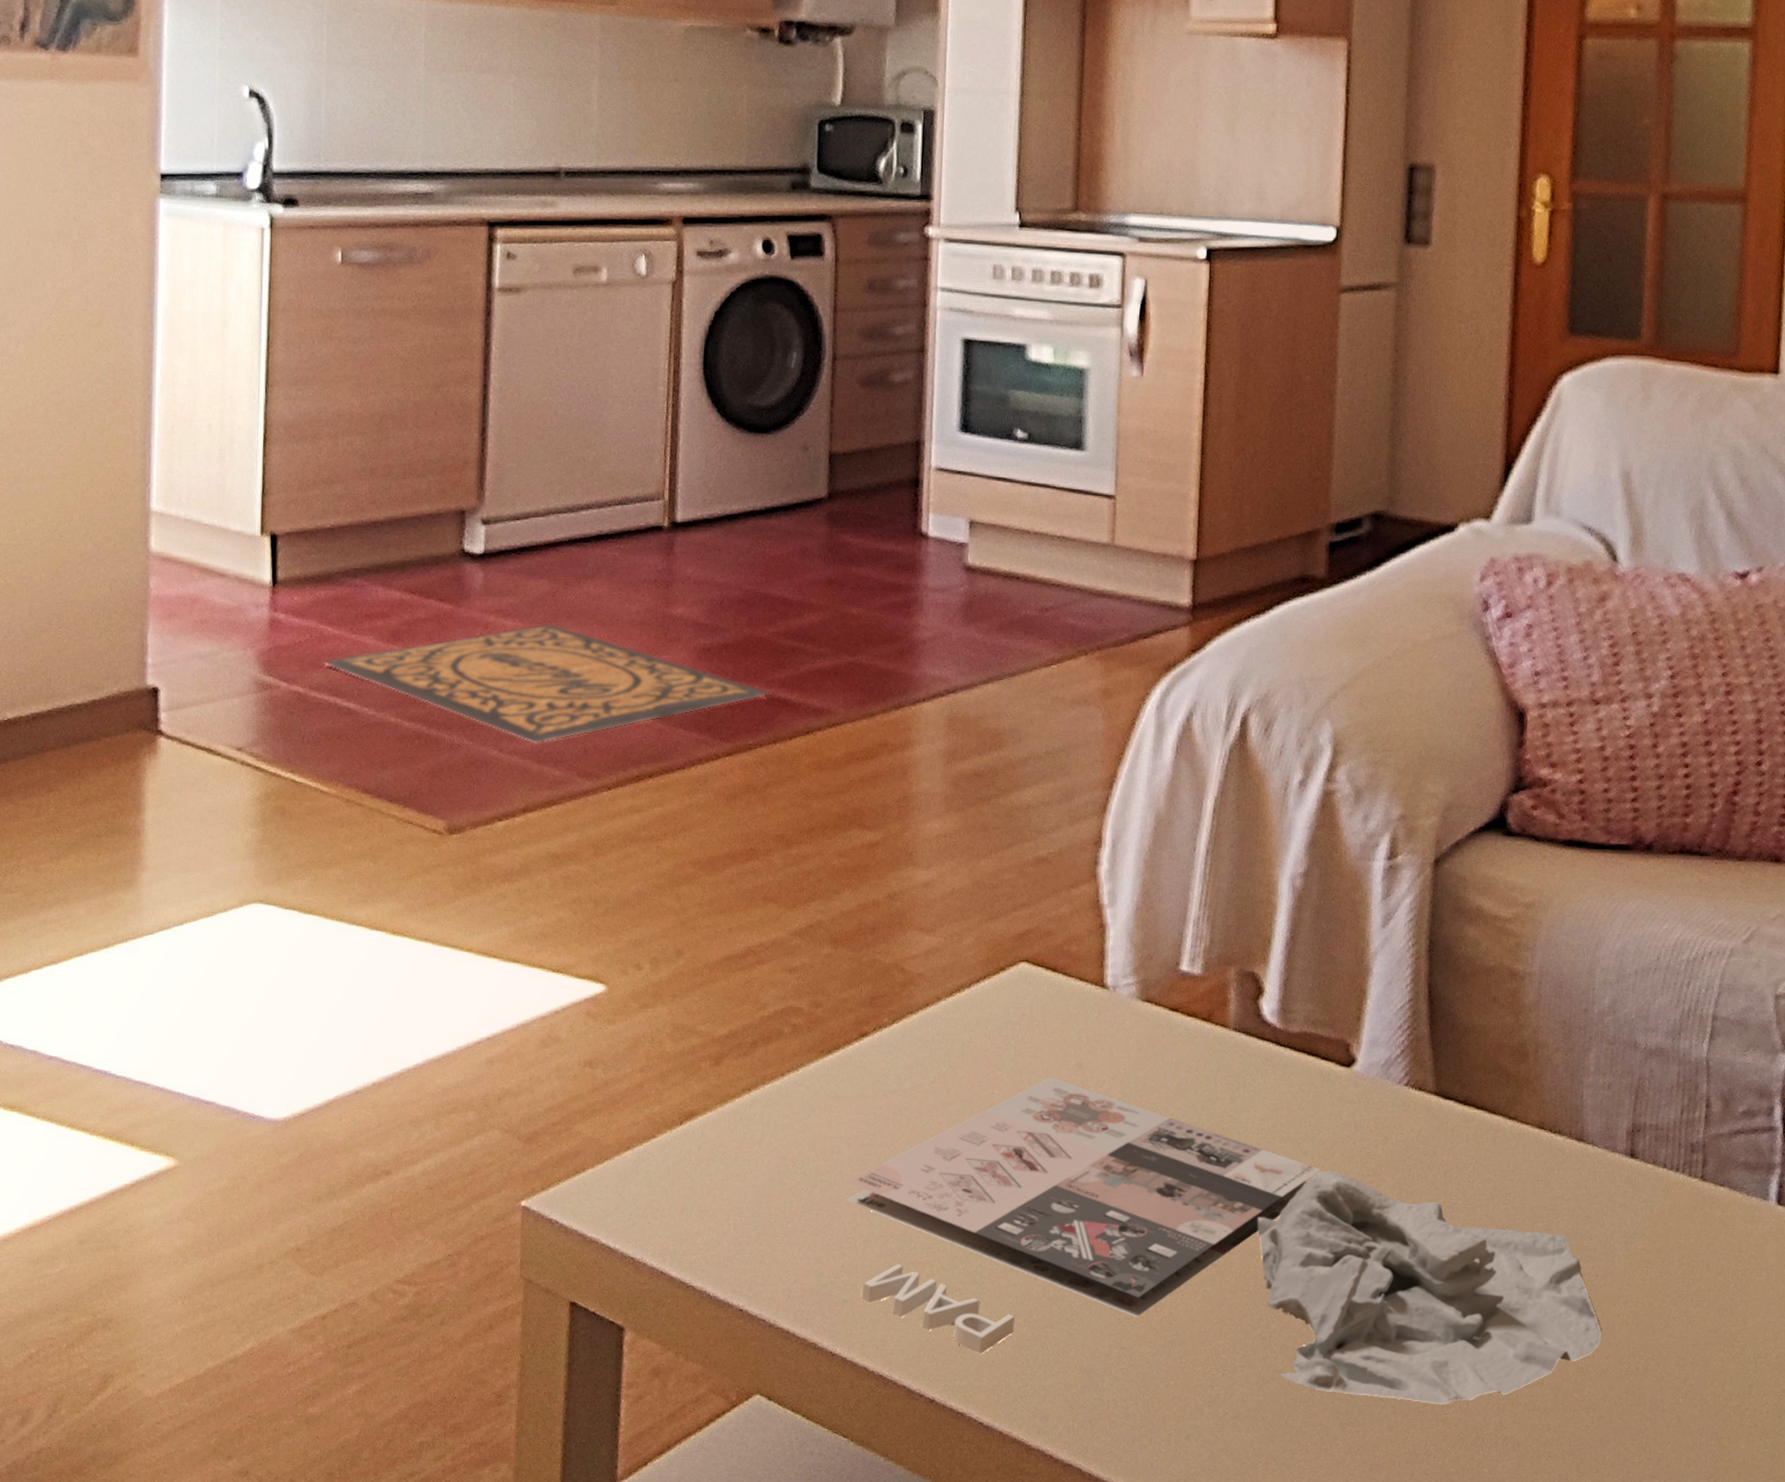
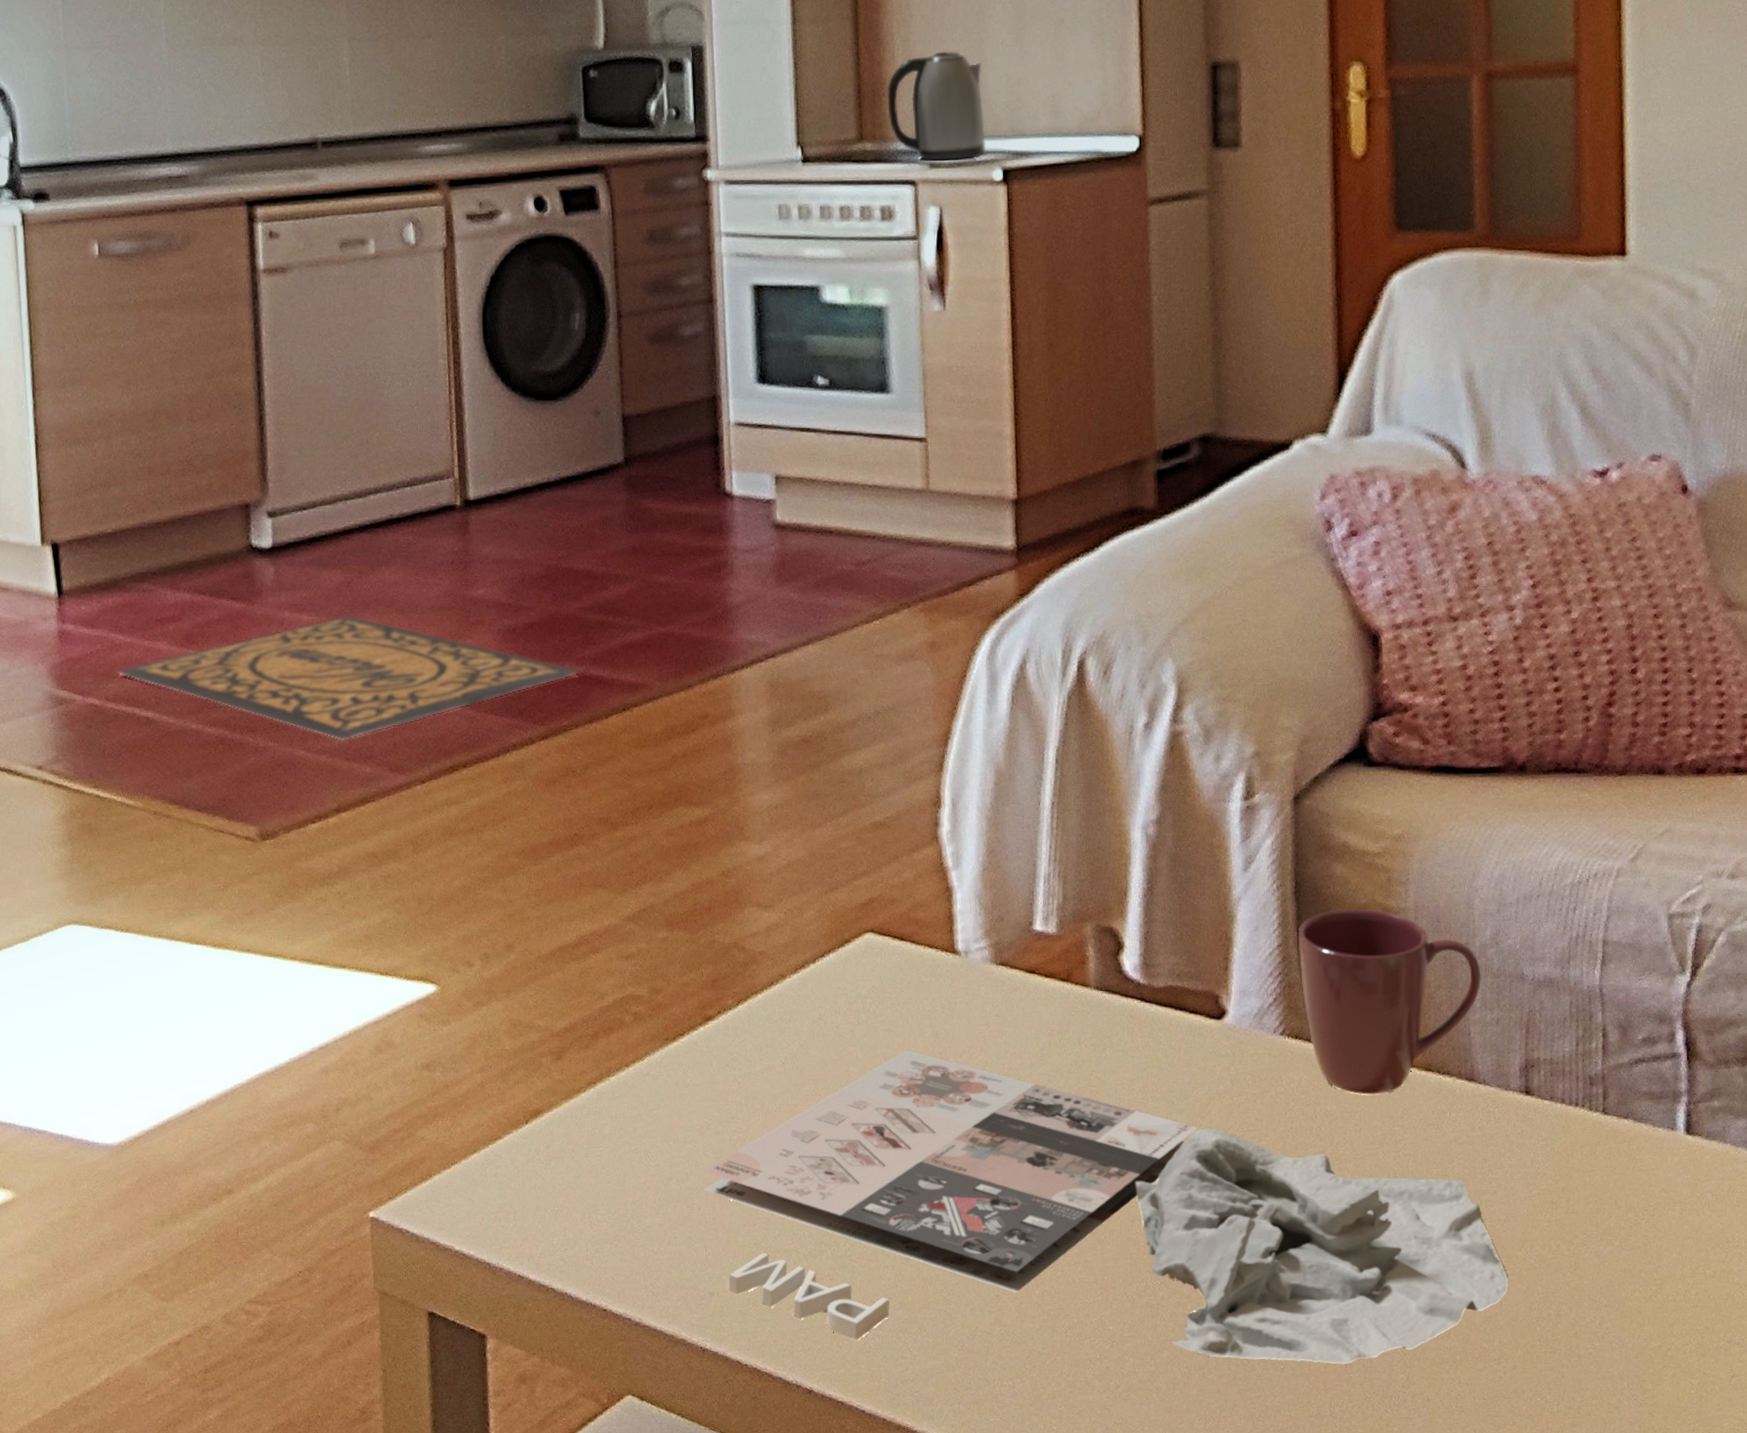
kettle: none [1103,133,1195,236] -> present [887,51,986,161]
mug: none [1428,969,1598,1148] -> present [1299,908,1482,1095]

